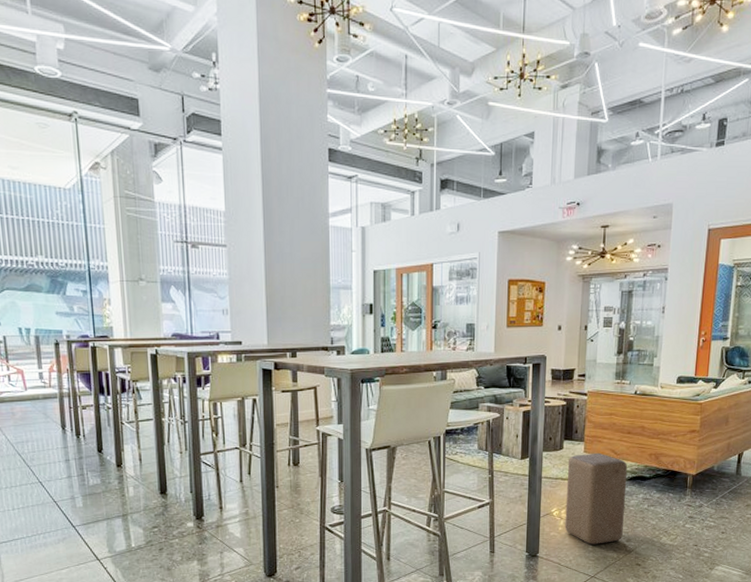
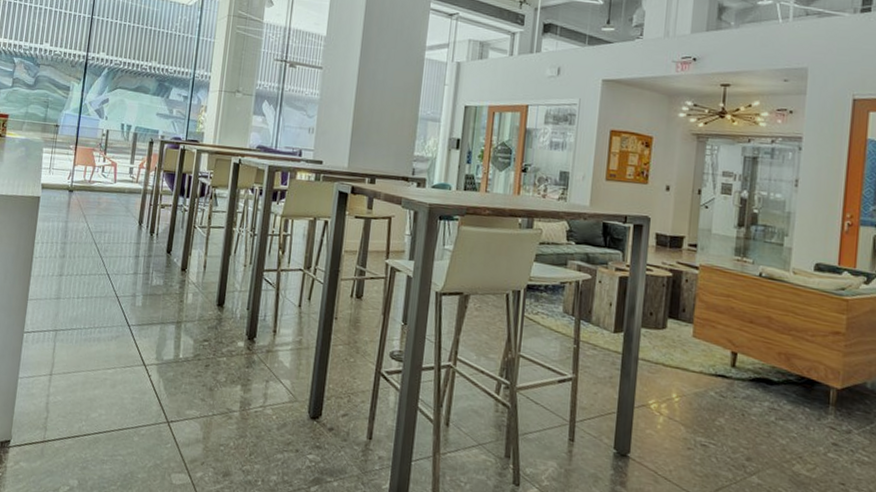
stool: present [565,452,628,545] -> none [664,338,749,458]

